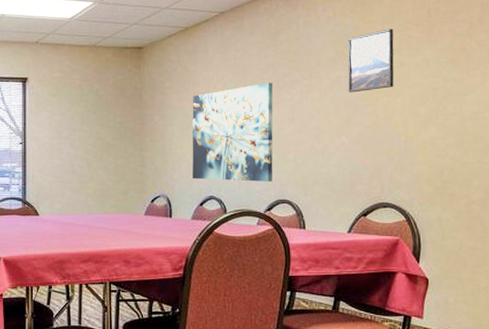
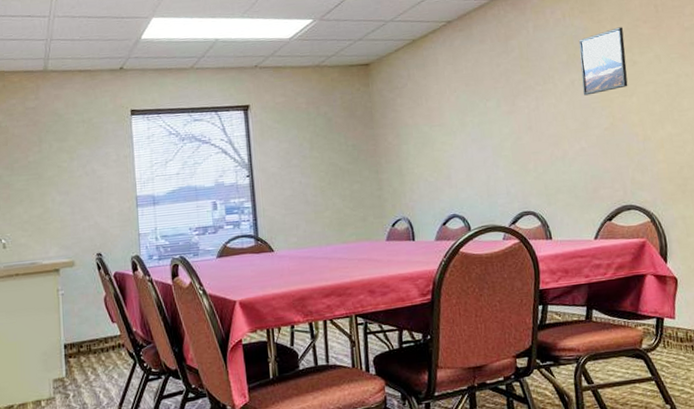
wall art: present [192,82,273,183] -> none [426,90,515,199]

